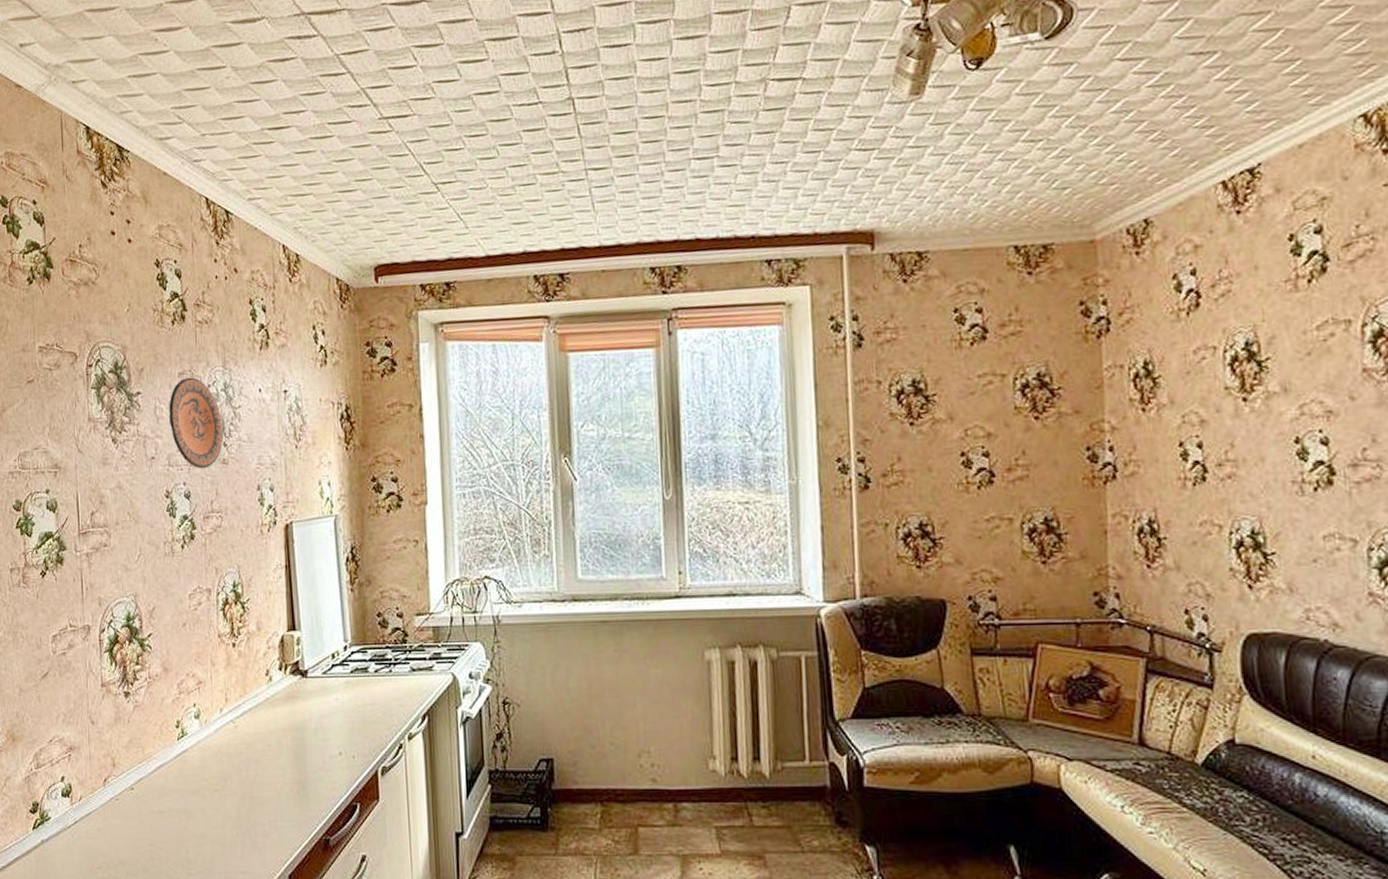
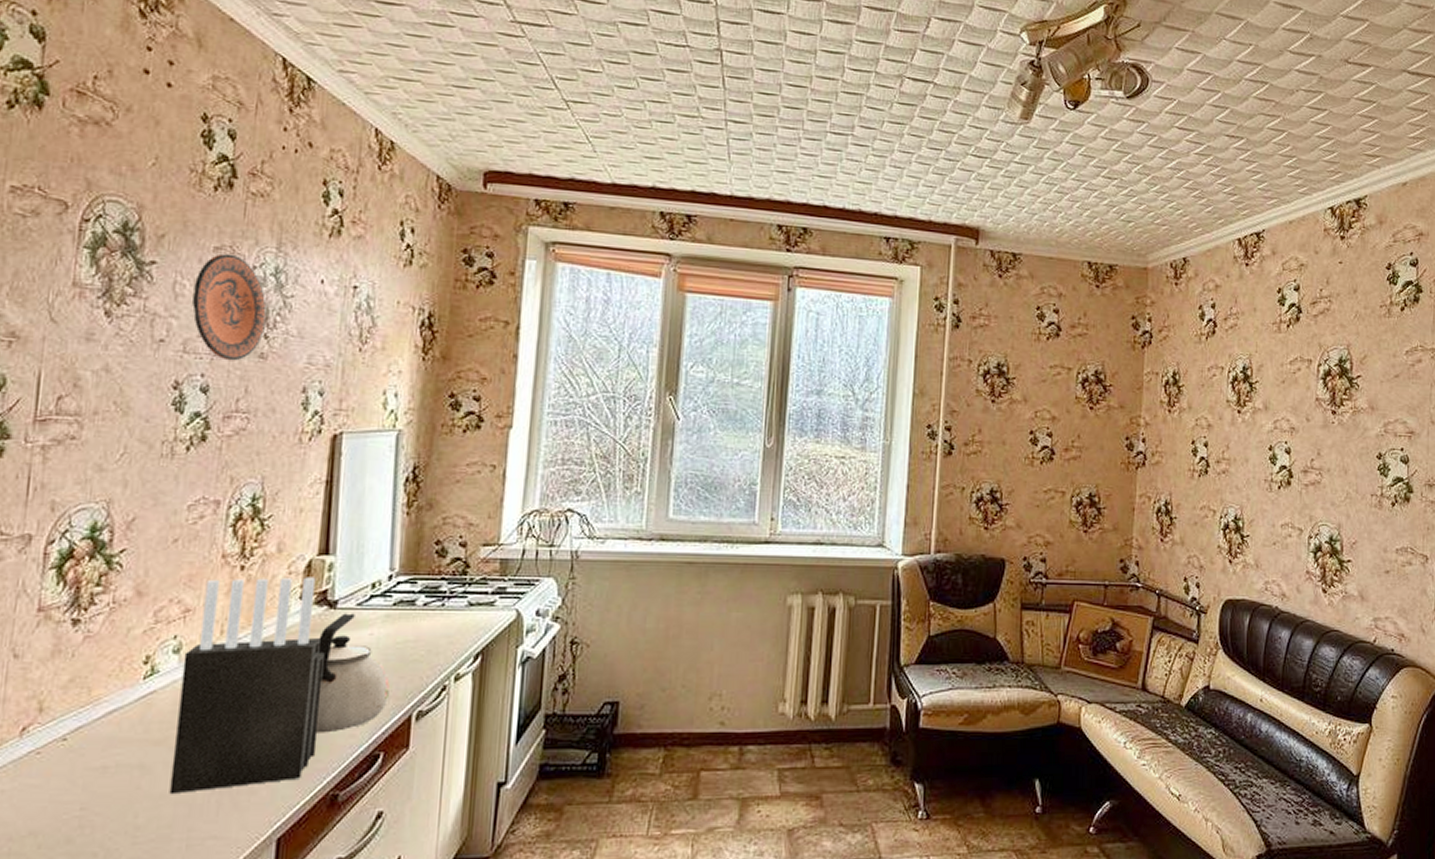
knife block: none [202,650,307,835] -> present [169,577,325,795]
kettle: none [297,681,358,786] -> present [316,613,390,733]

